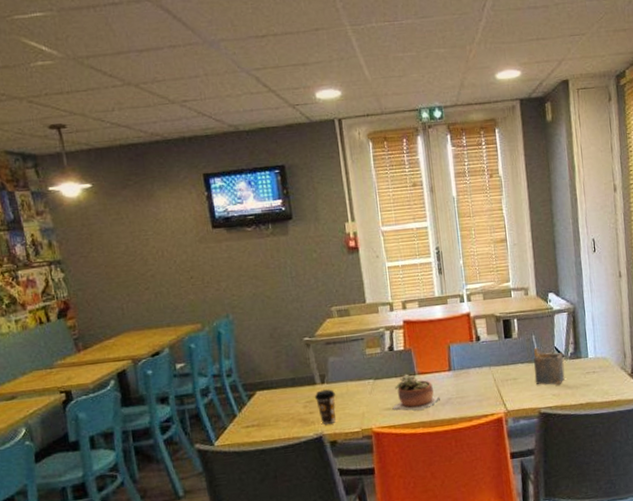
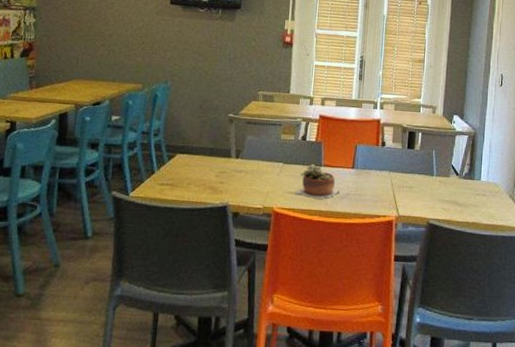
coffee cup: present [314,389,336,425] -> none [227,164,246,197]
napkin holder: present [533,346,565,385] -> none [428,161,459,201]

